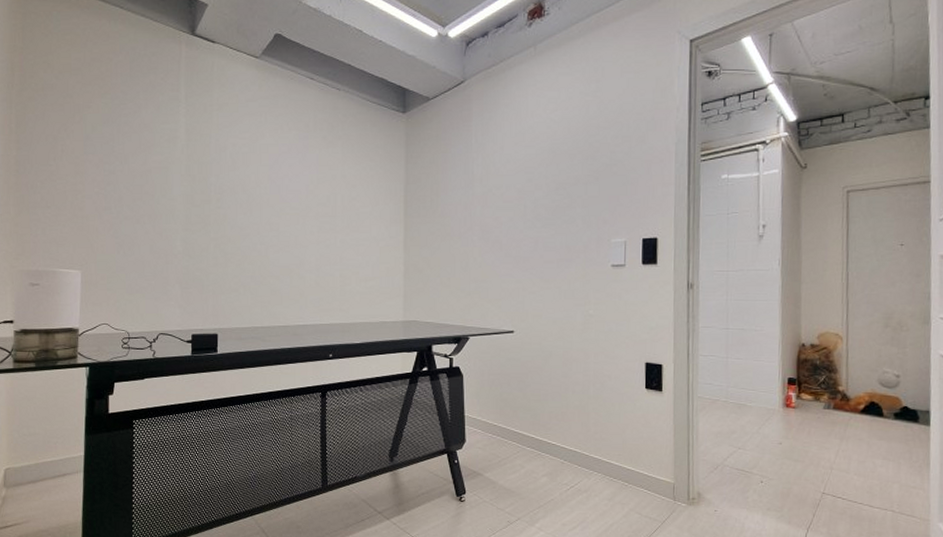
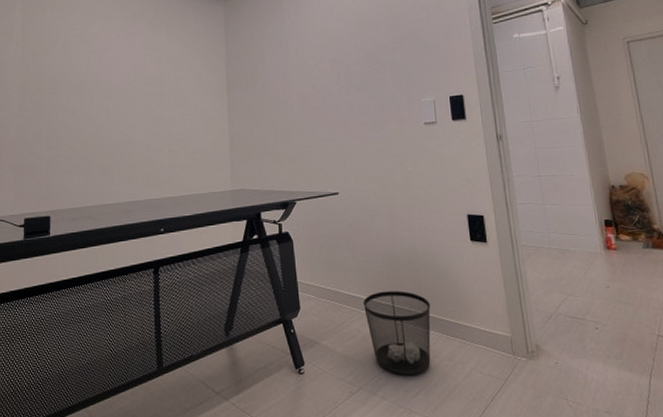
waste bin: none [529,431,596,511] -> present [363,291,431,376]

